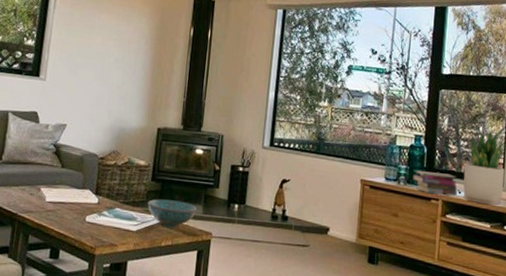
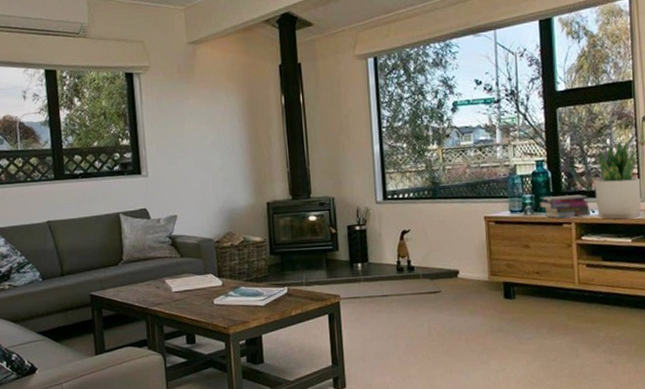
decorative bowl: present [147,199,198,228] -> none [270,269,321,297]

